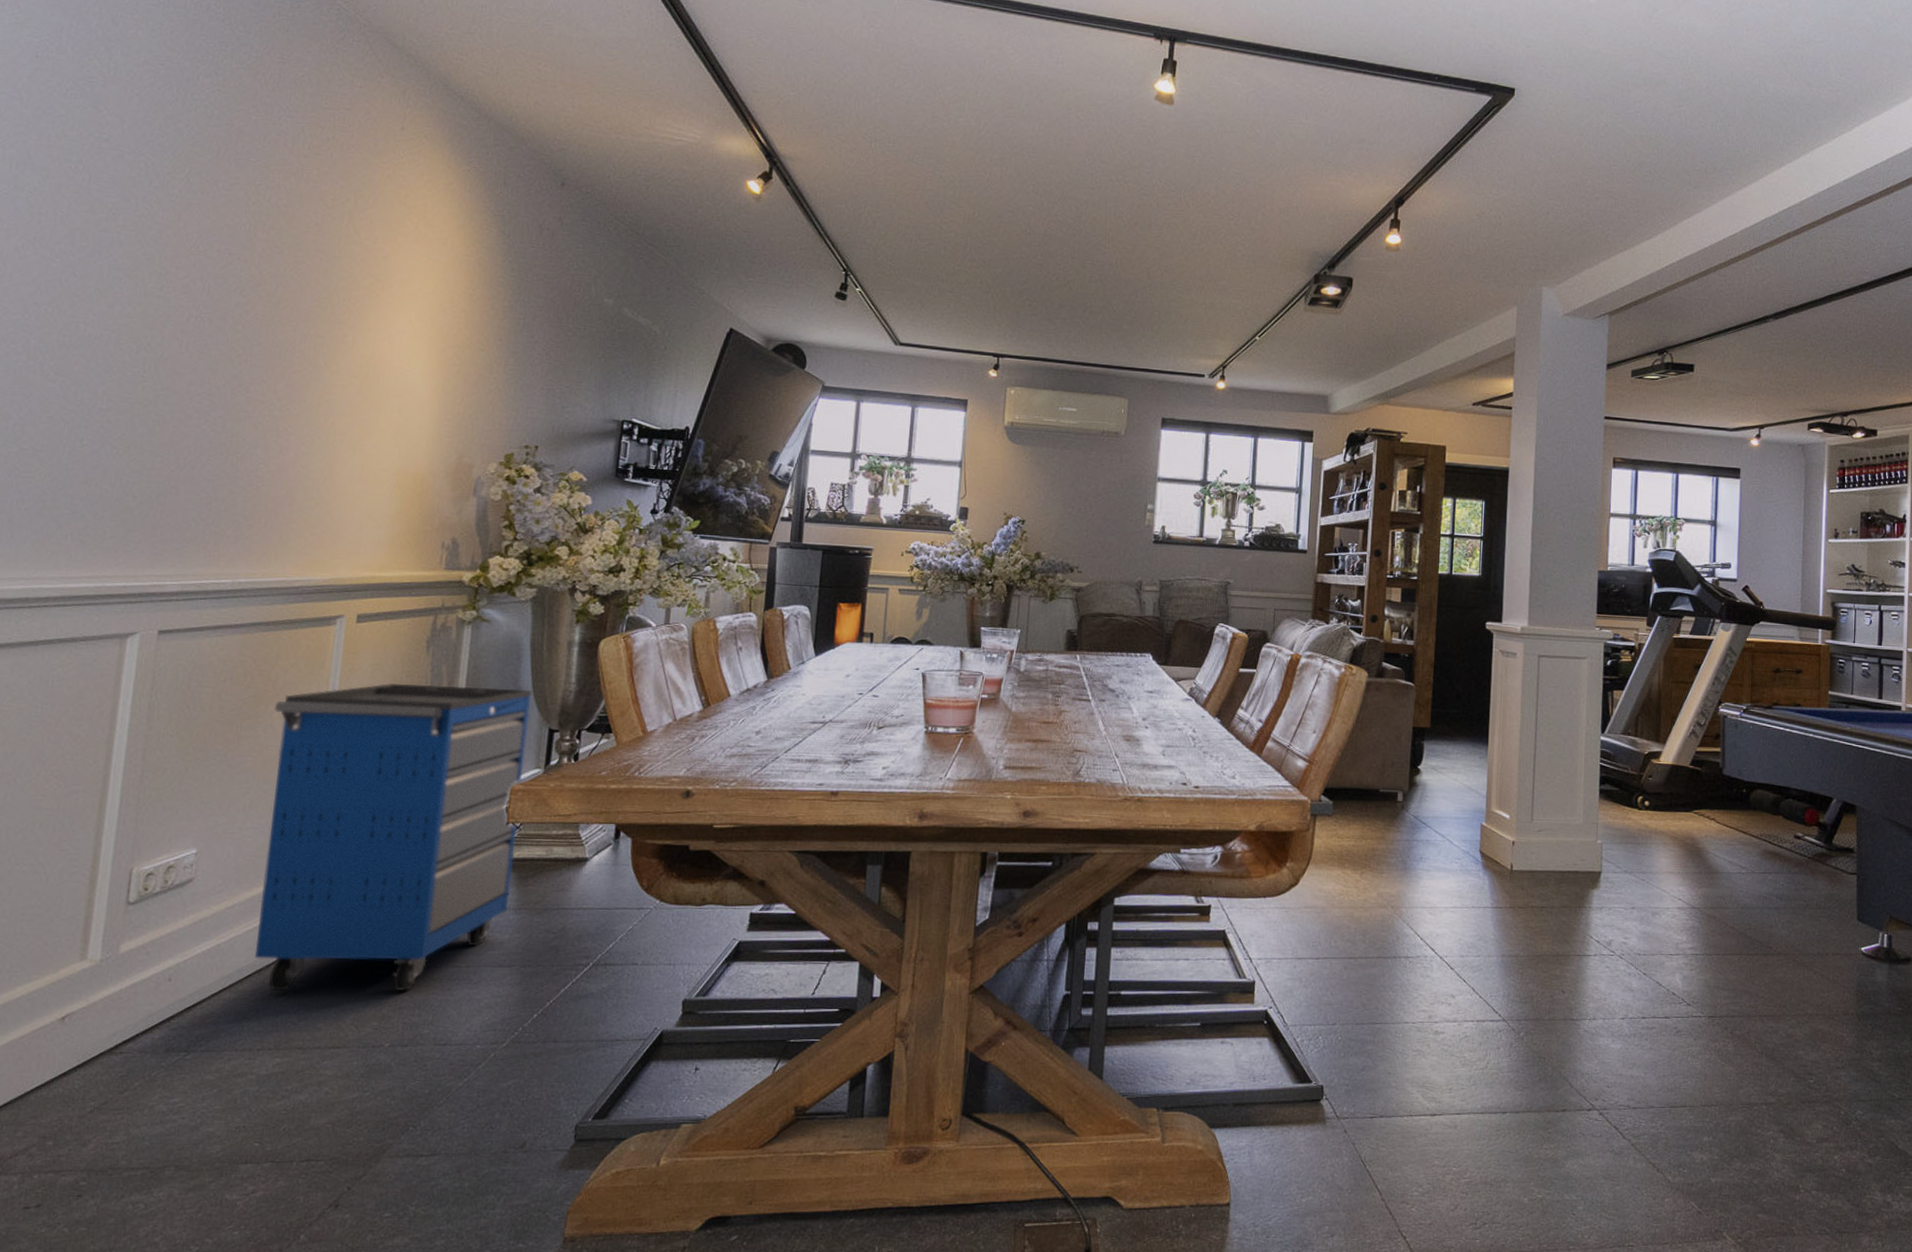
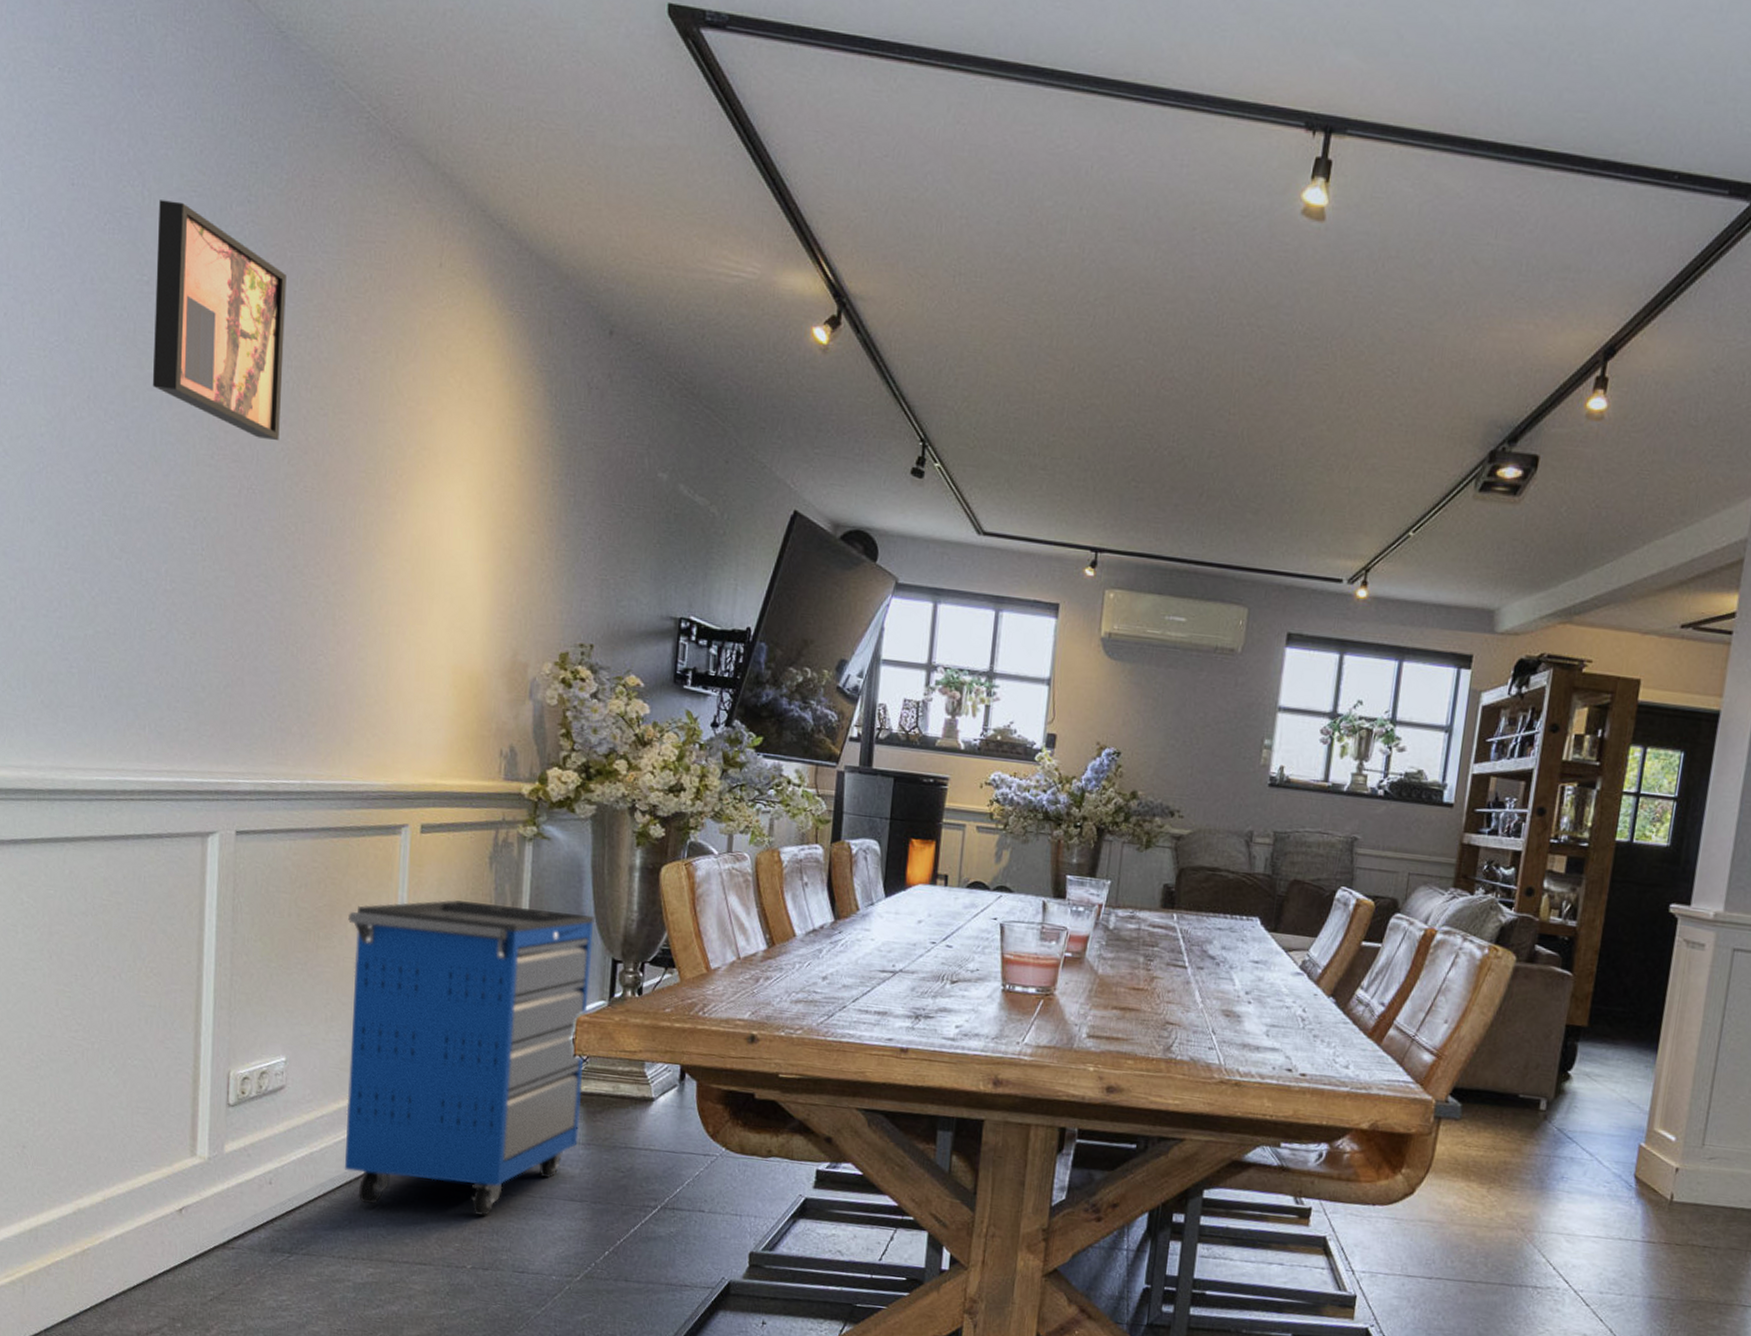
wall art: none [103,71,250,274] -> present [152,200,287,440]

